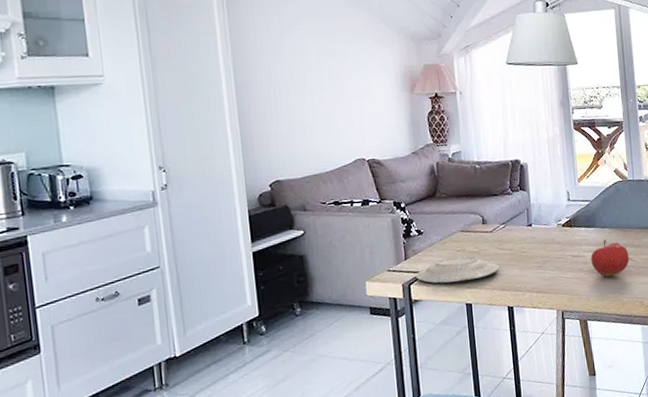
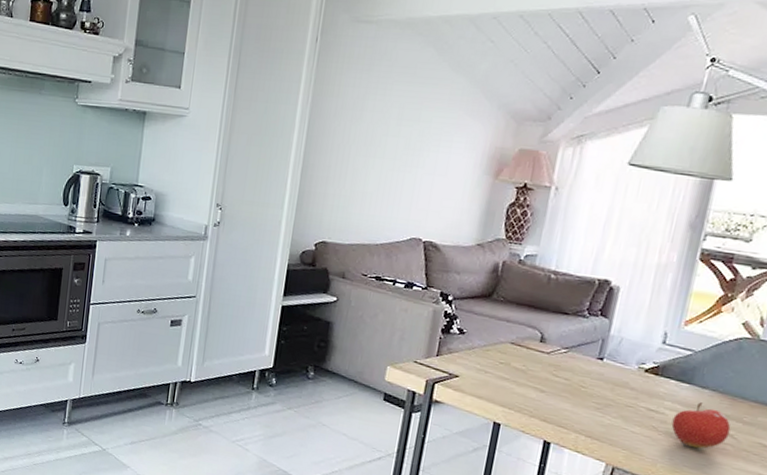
plate: present [415,255,500,284] -> none [443,366,547,401]

